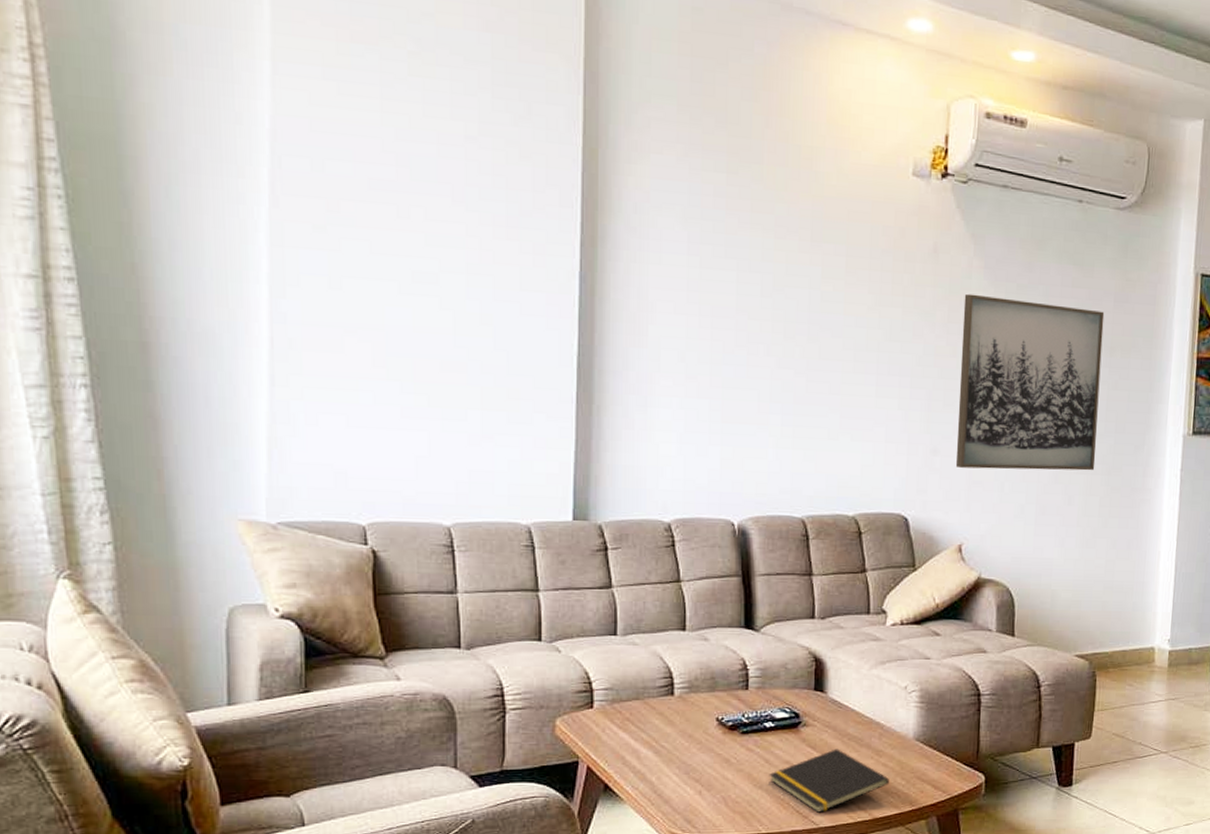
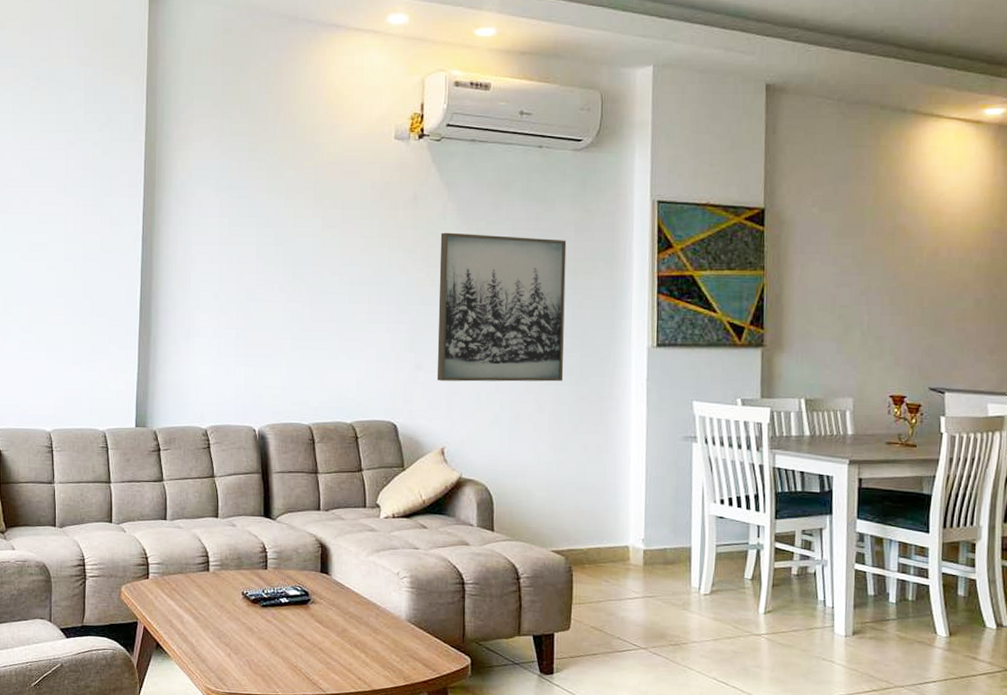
notepad: present [769,749,889,813] -> none [284,625,385,681]

